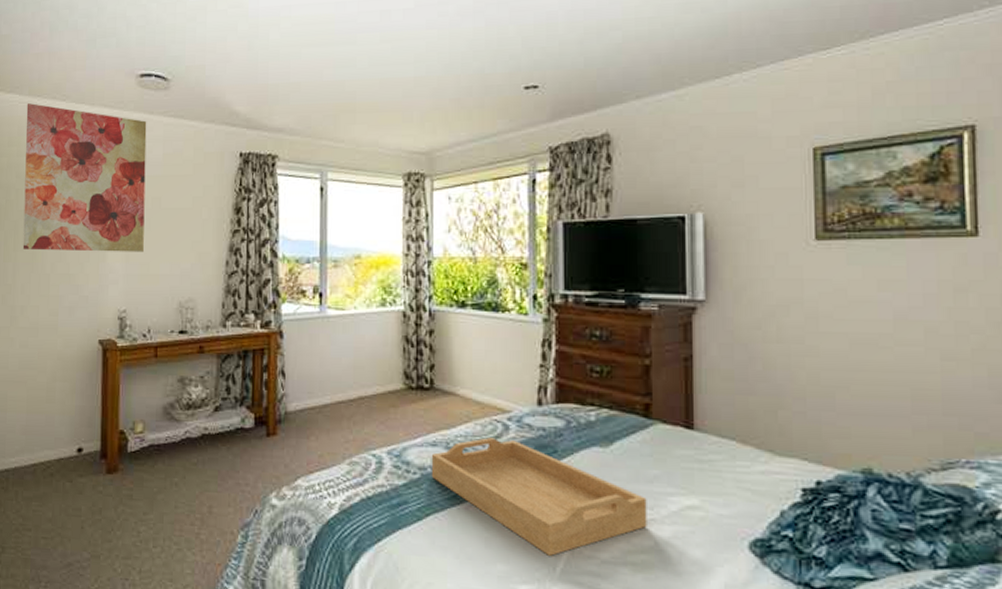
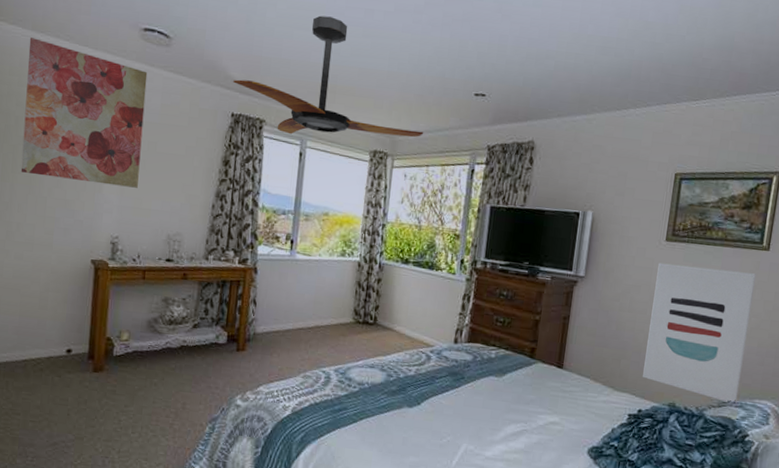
ceiling fan: none [239,26,467,168] -> present [233,15,424,138]
serving tray: present [431,438,647,556] -> none [367,364,524,452]
wall art: none [810,270,971,463] -> present [643,262,756,403]

